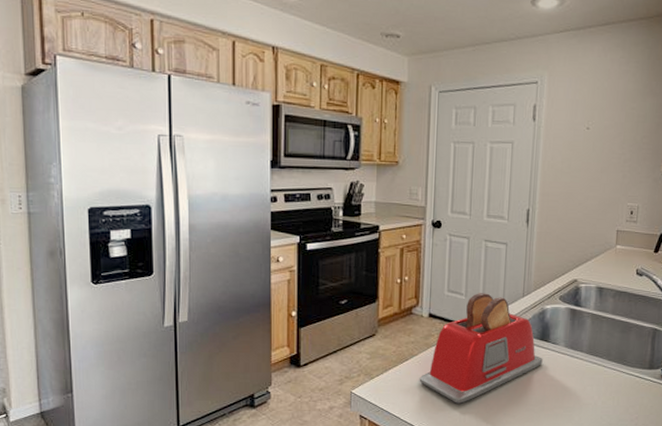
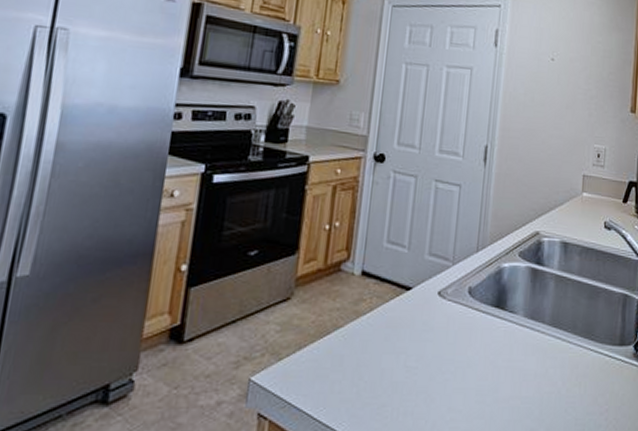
toaster: present [419,293,543,404] -> none [342,245,498,394]

